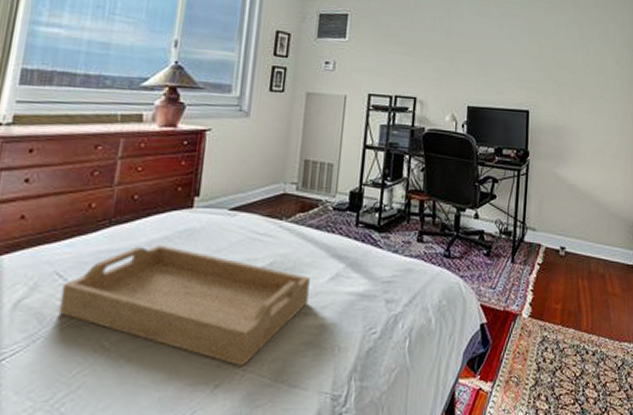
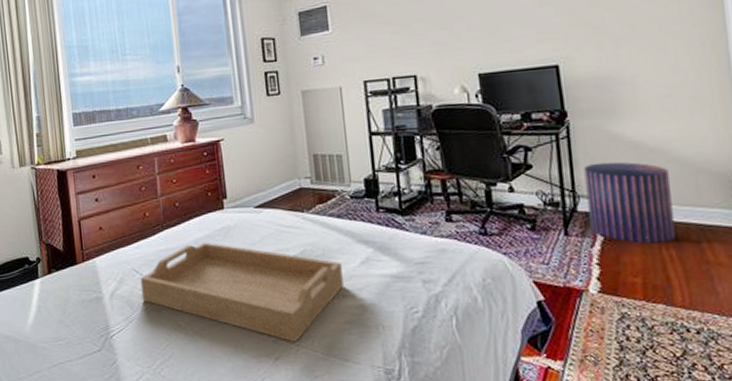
pouf: none [531,200,591,274] -> present [584,161,675,244]

